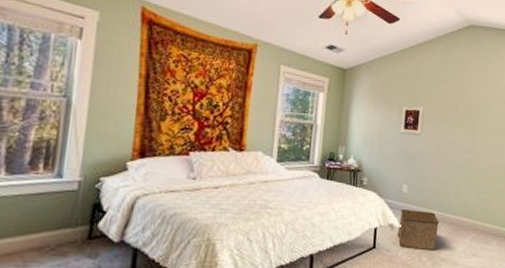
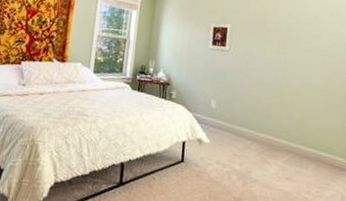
storage bin: present [398,209,439,251] -> none [206,125,249,170]

